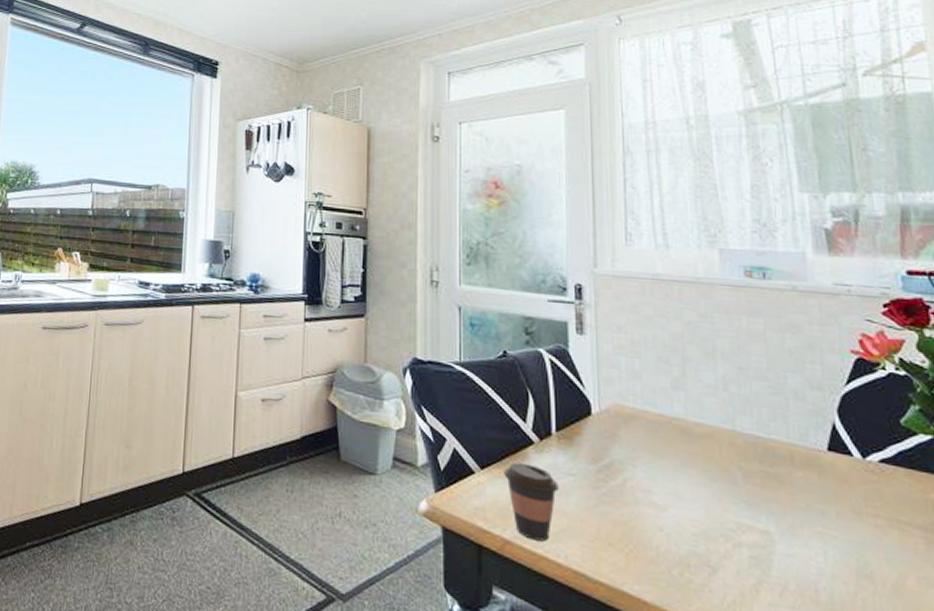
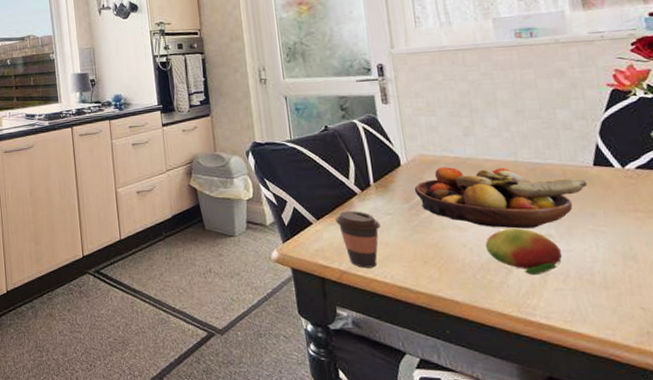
fruit bowl: none [605,423,818,520] -> present [414,166,587,229]
fruit: none [686,515,782,582] -> present [485,228,563,276]

